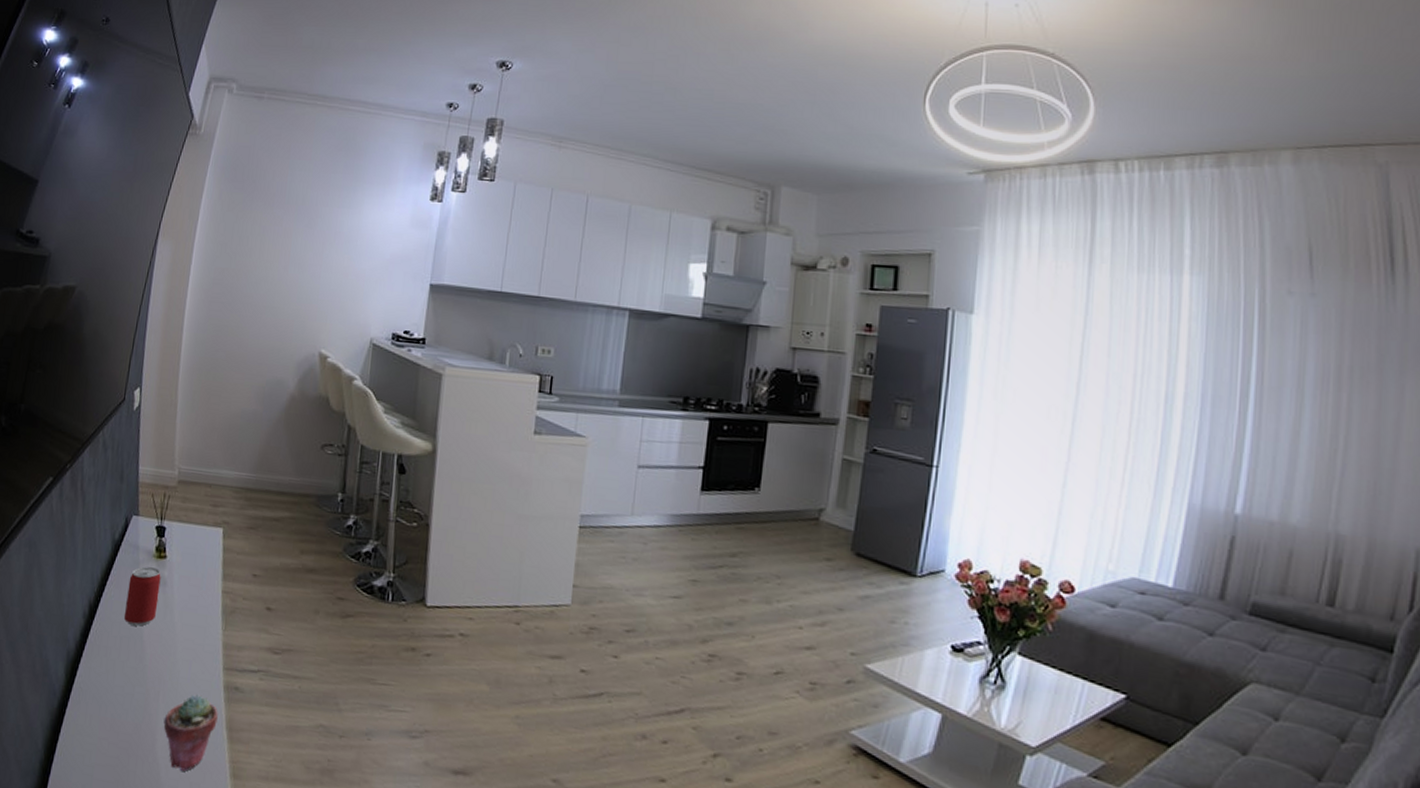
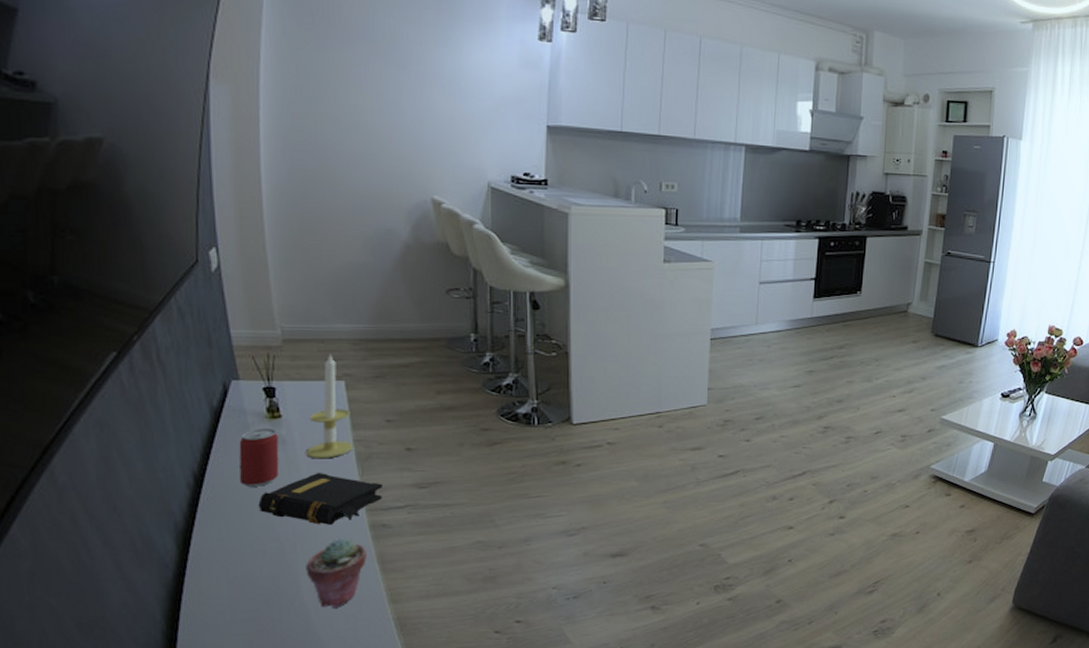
book: none [135,619,242,679] -> present [258,472,384,525]
candle: none [180,499,224,607] -> present [305,353,353,459]

